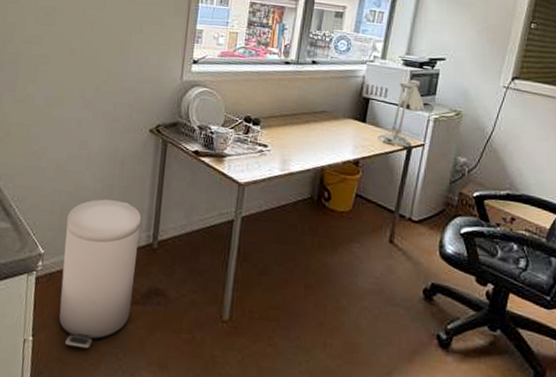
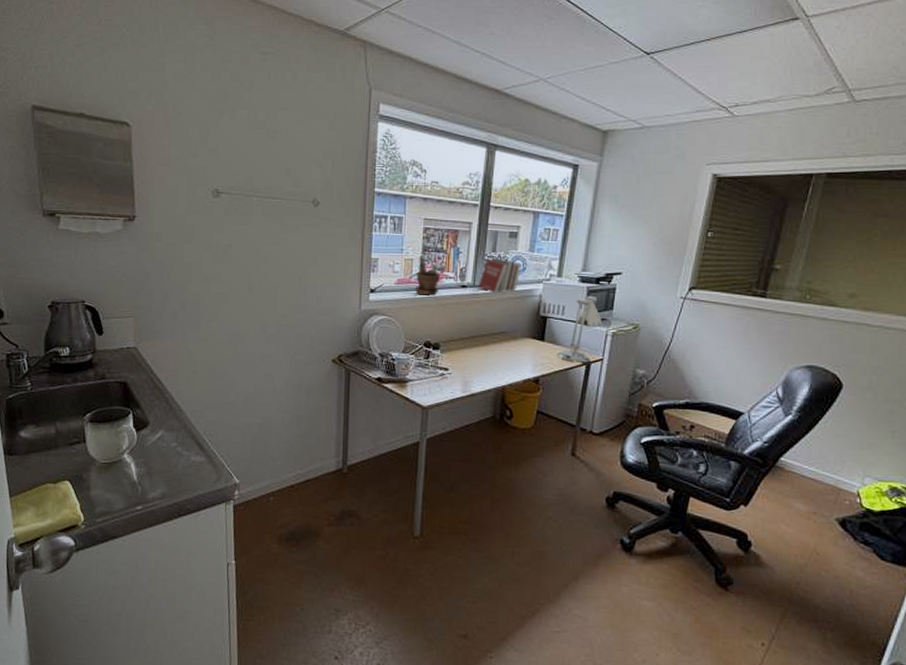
pedal bin: present [58,199,142,350] -> none [258,429,330,570]
potted plant: none [238,29,265,71] -> present [414,255,441,297]
books: none [301,36,347,73] -> present [477,257,523,294]

